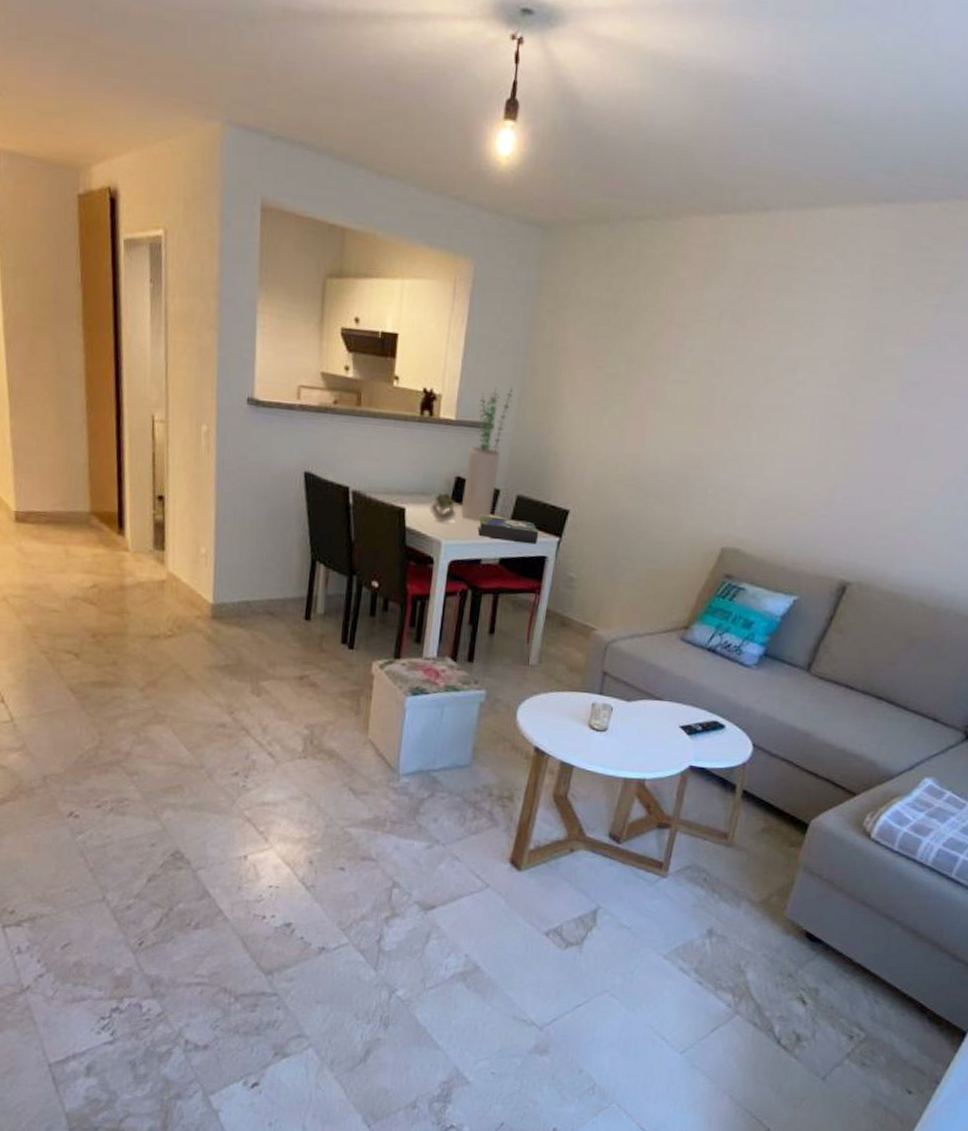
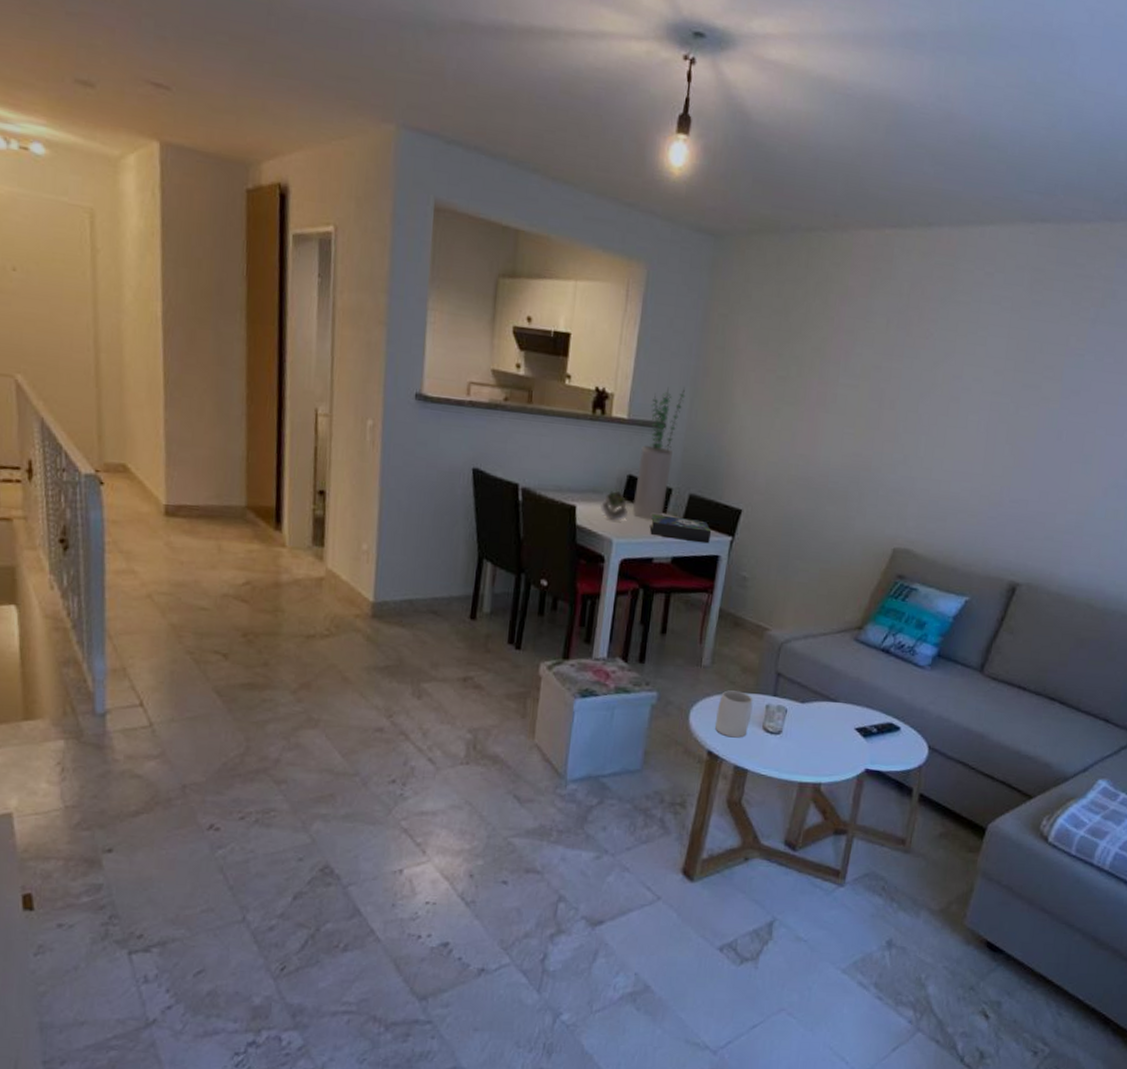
mug: none [542,689,580,735] -> present [715,690,753,738]

